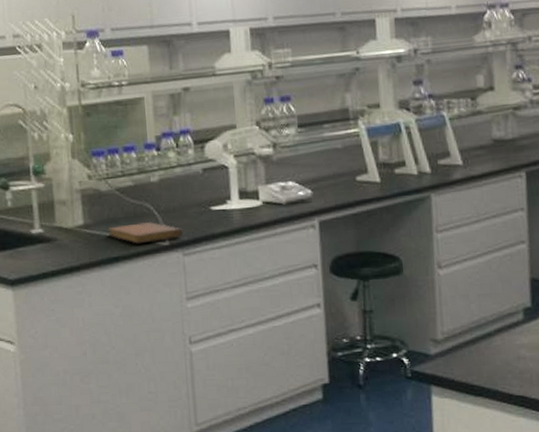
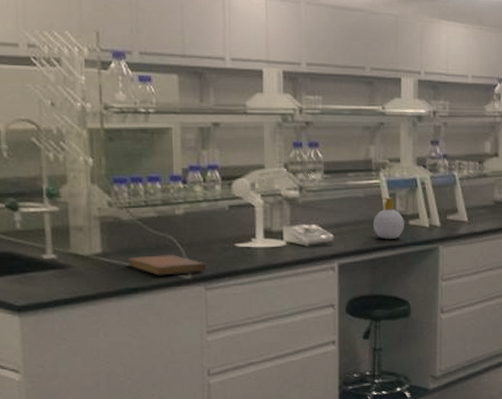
soap bottle: none [353,146,389,191] -> present [372,197,404,239]

